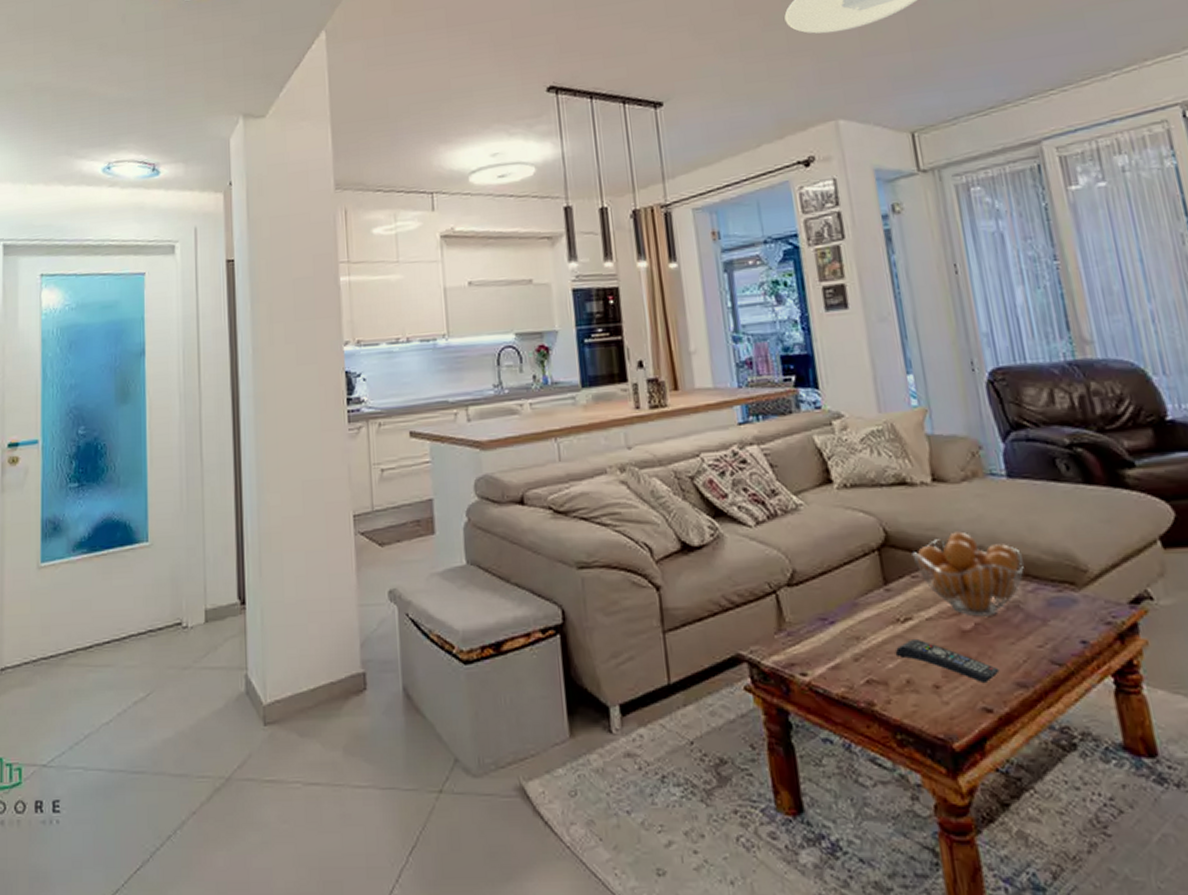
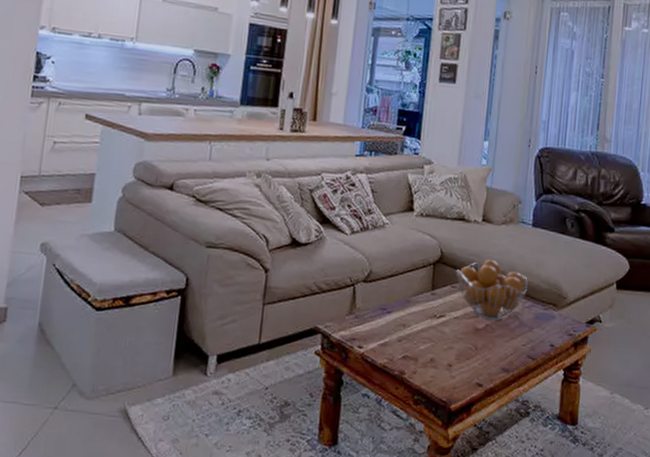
remote control: present [895,638,1000,684] -> none [427,330,494,367]

